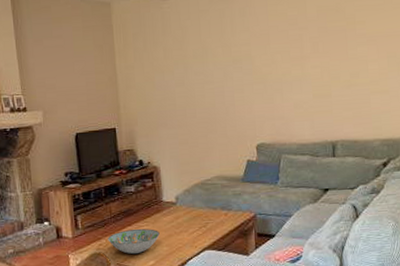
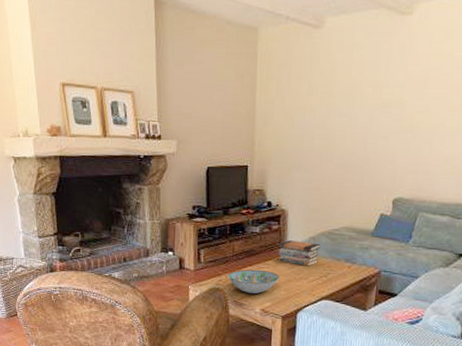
book stack: none [155,195,196,219] -> present [278,240,321,266]

